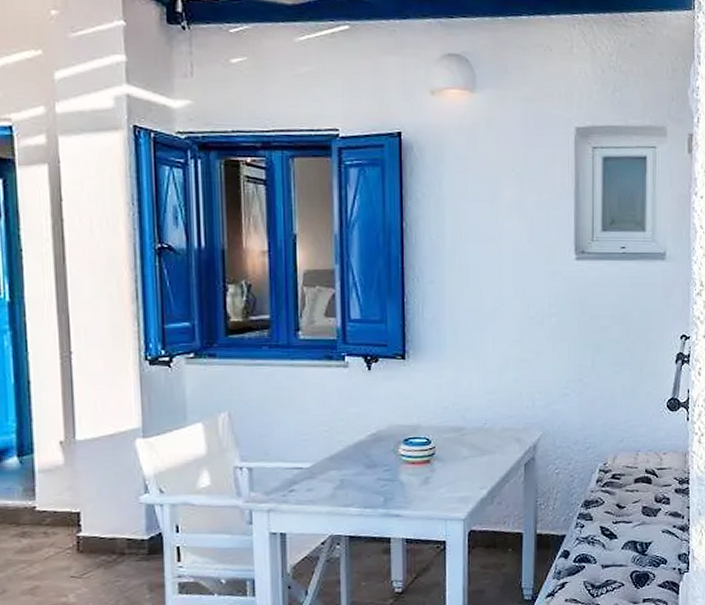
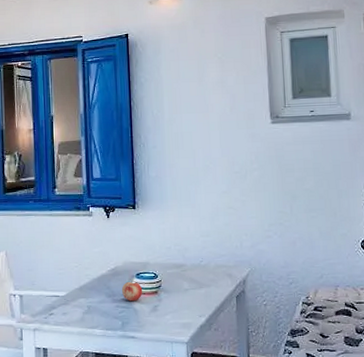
fruit: none [384,449,412,473] -> present [121,282,143,302]

